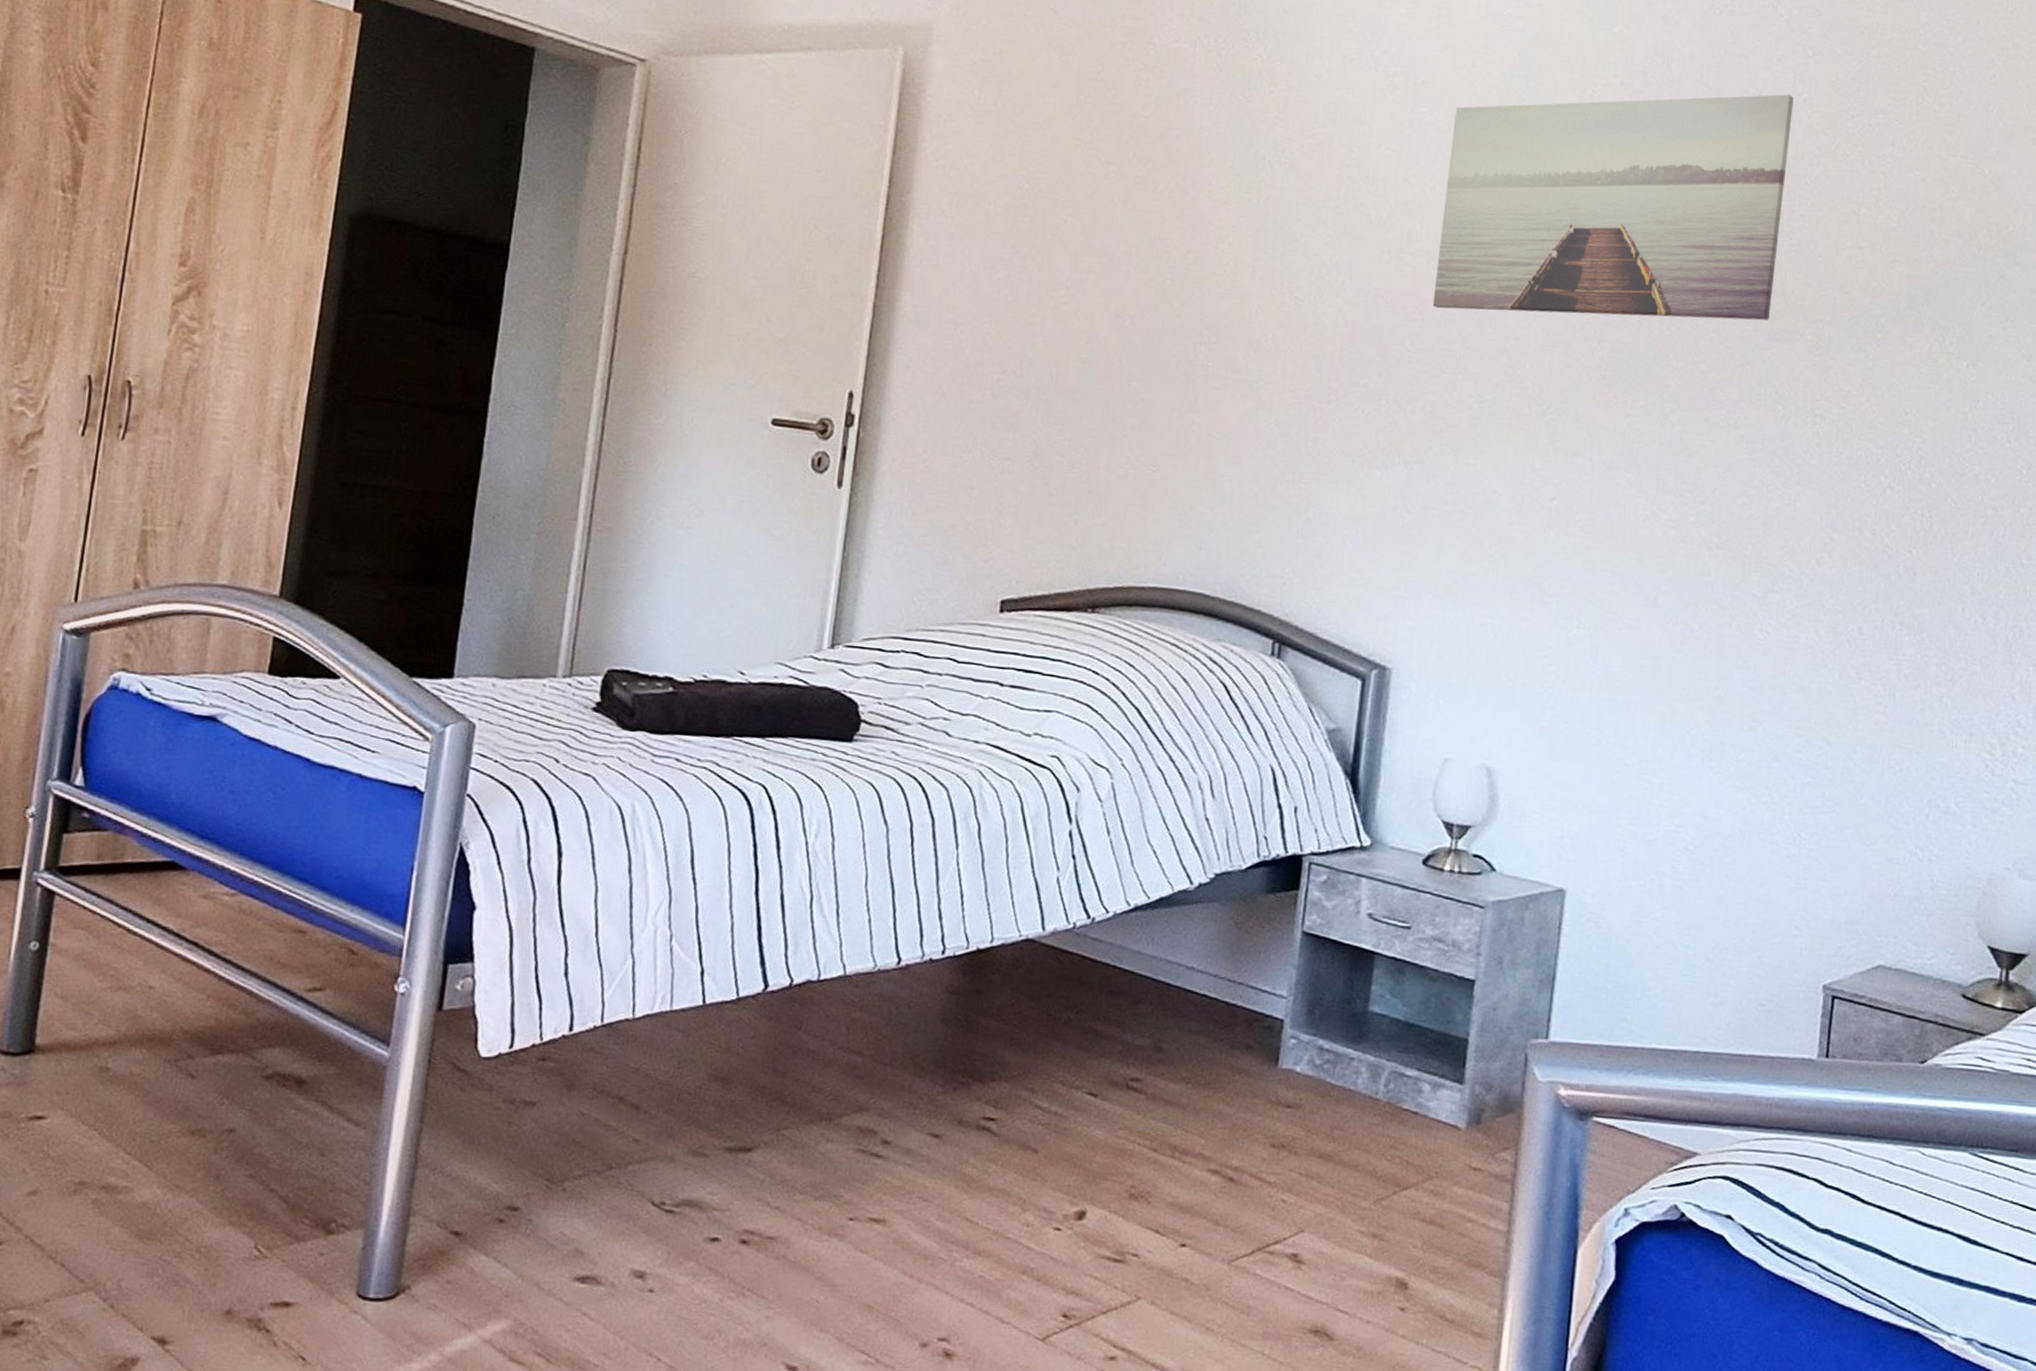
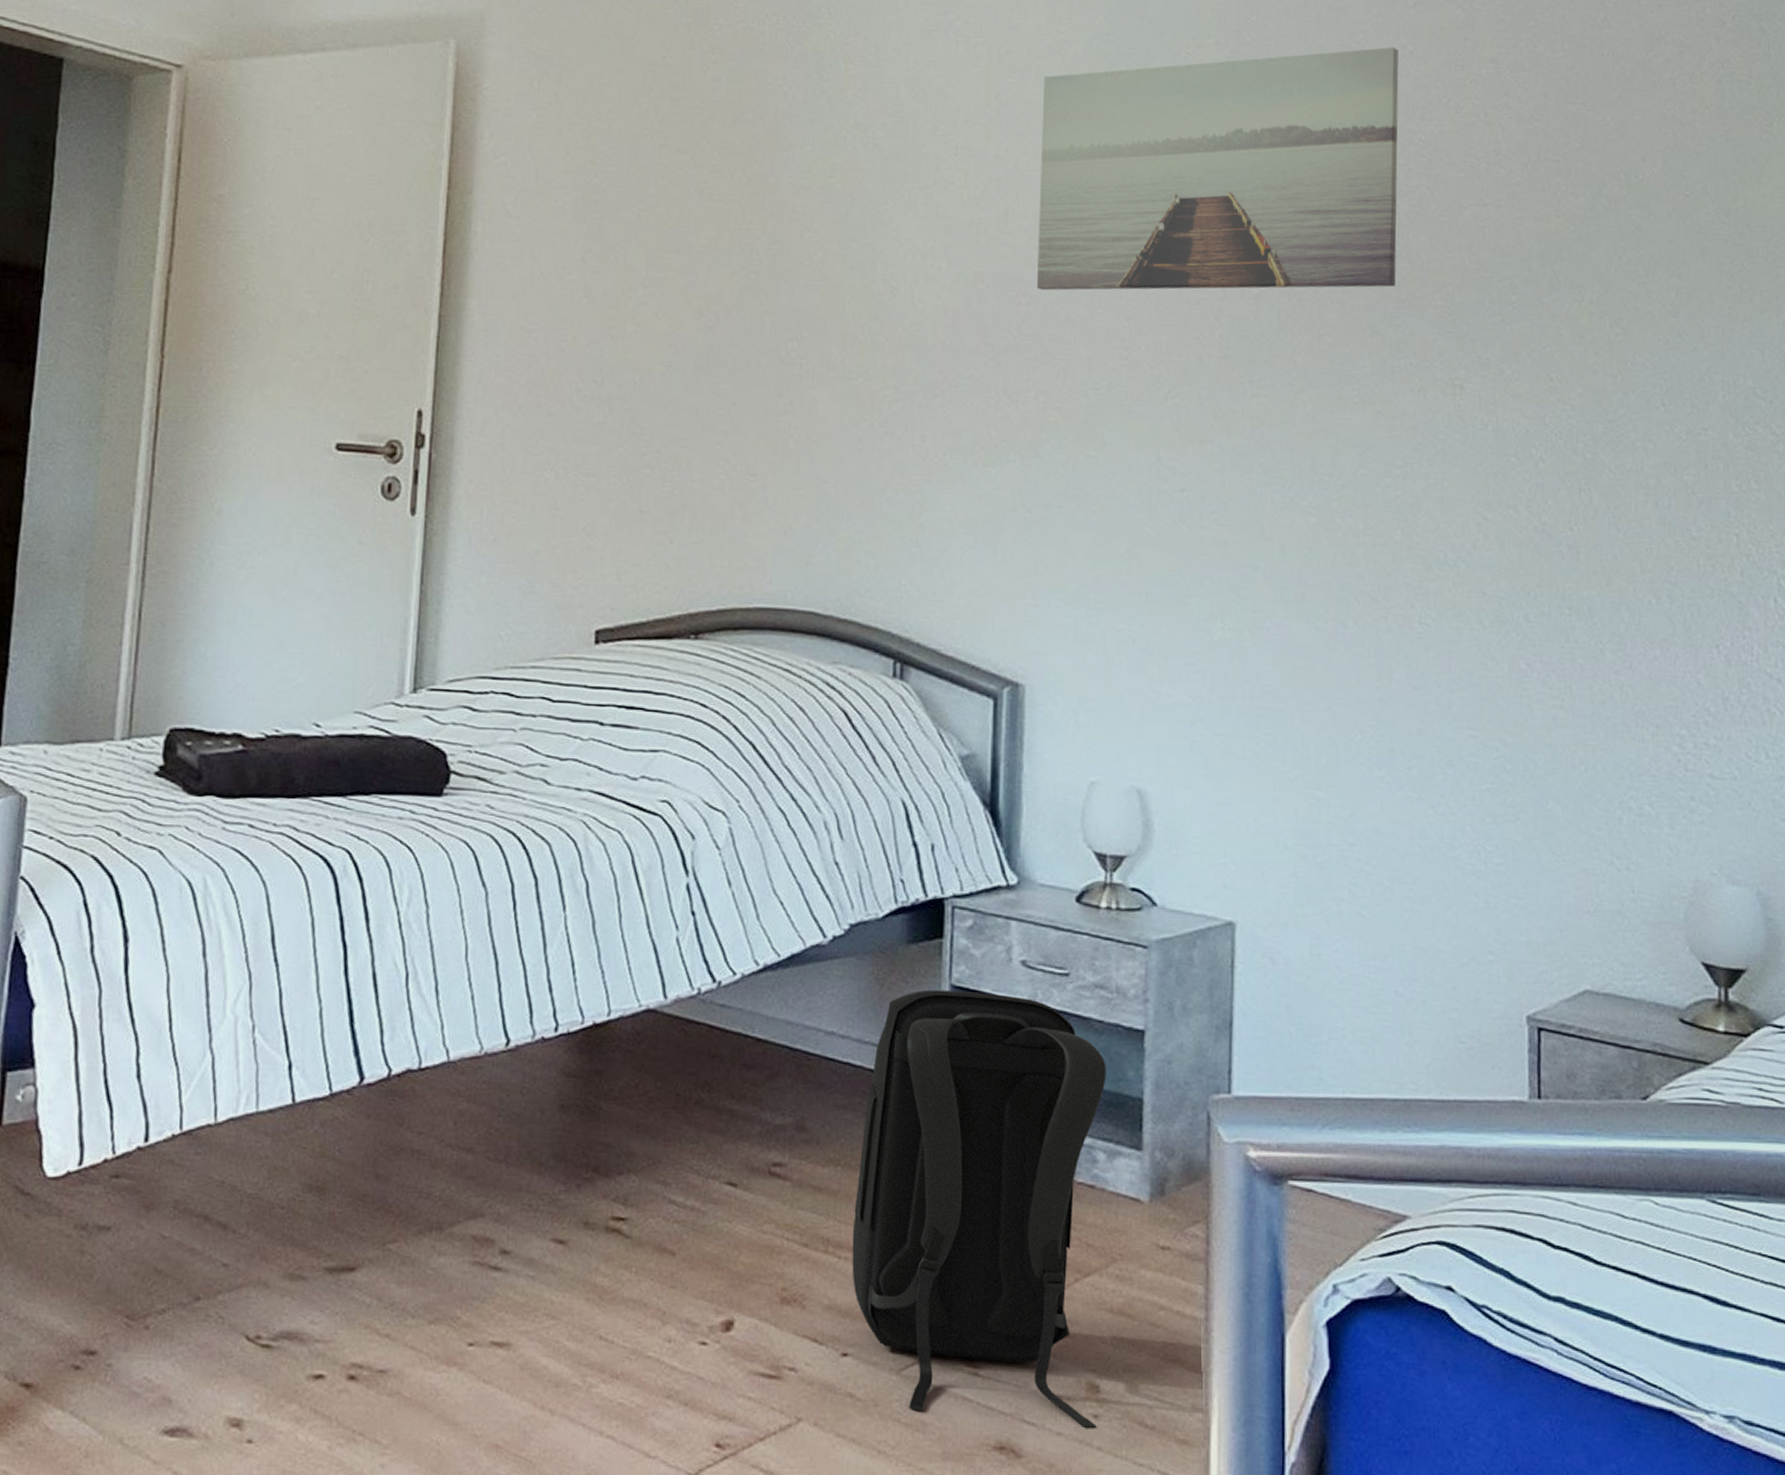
backpack: none [1194,934,1438,1320] -> present [852,989,1106,1429]

